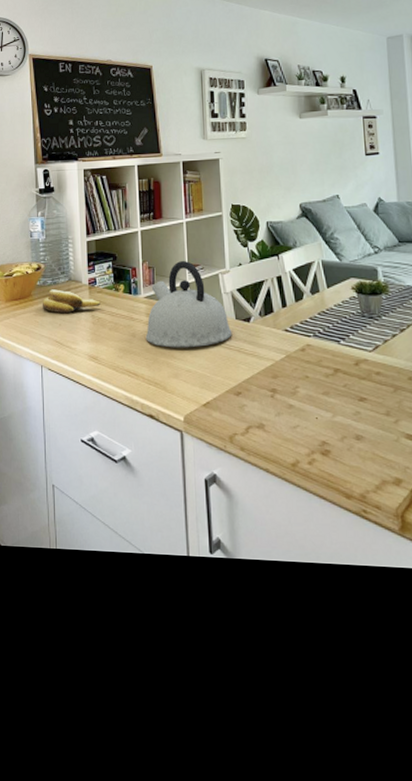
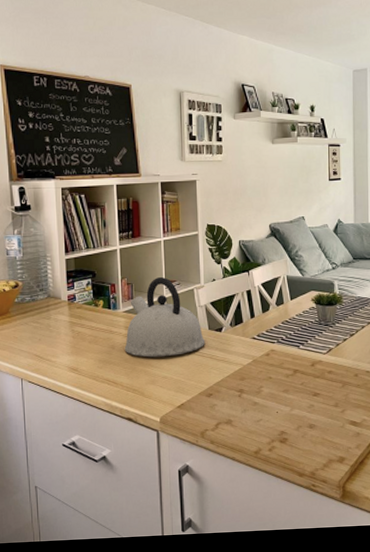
banana: present [43,289,101,314] -> none [21,306,80,329]

